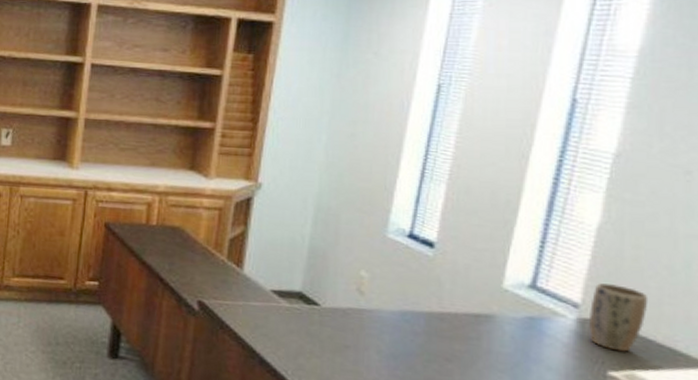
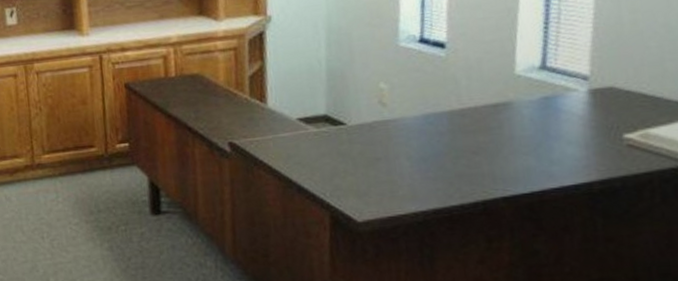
plant pot: present [588,283,649,352] -> none [598,50,652,114]

